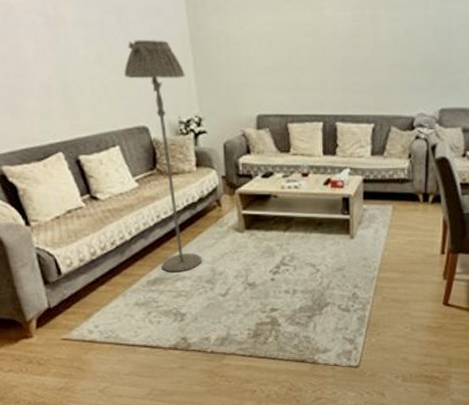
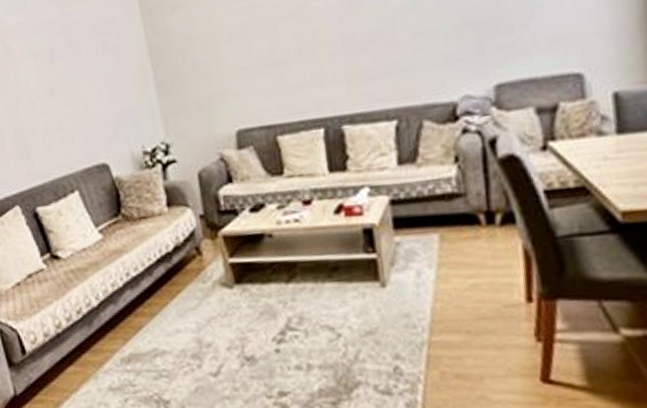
floor lamp: present [123,39,202,273] -> none [77,56,185,346]

